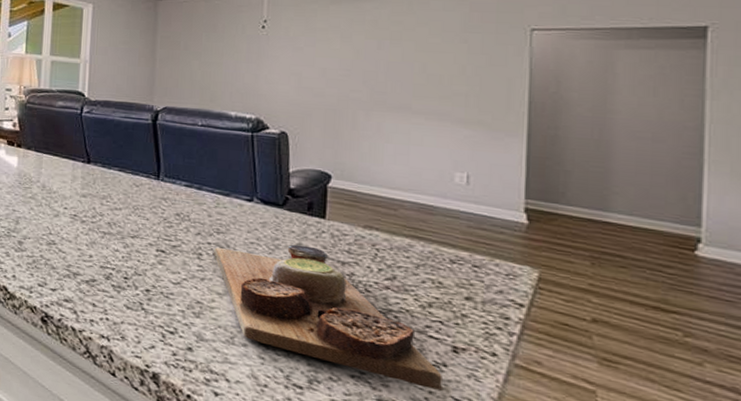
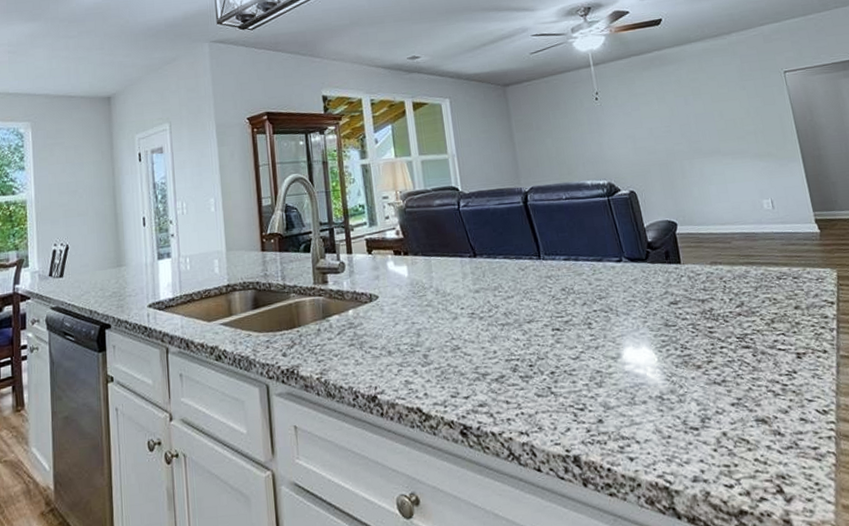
cutting board: present [212,244,444,391] -> none [599,292,799,398]

